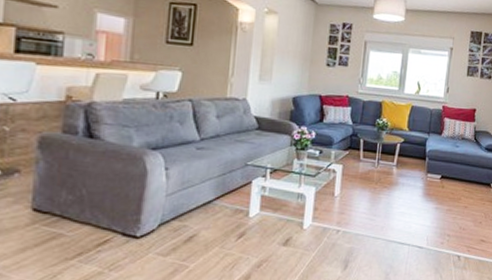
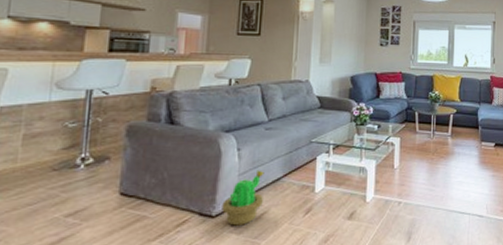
decorative plant: none [147,191,195,248] -> present [222,170,264,226]

